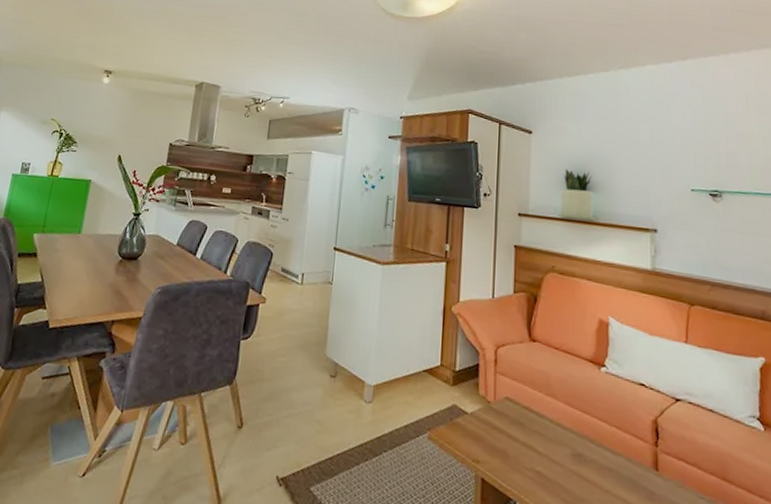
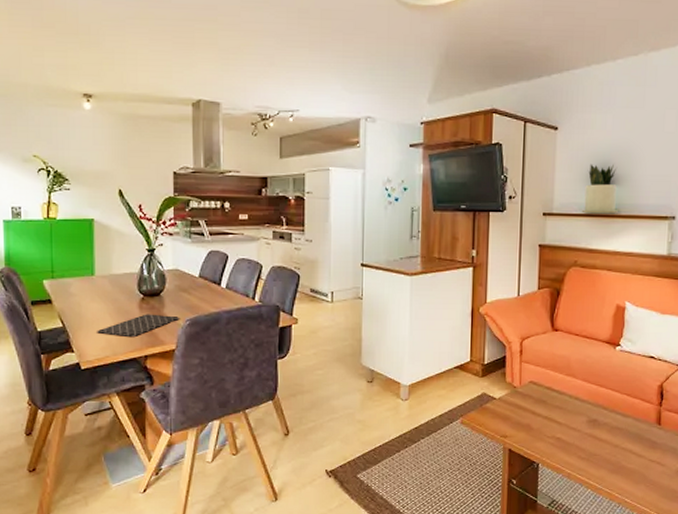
placemat: none [71,277,152,300] -> present [97,314,180,338]

